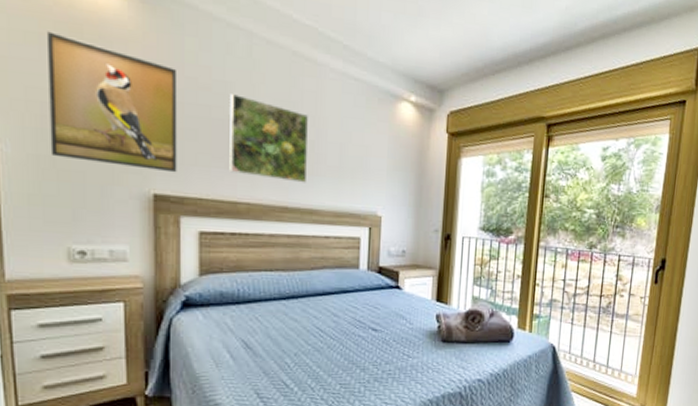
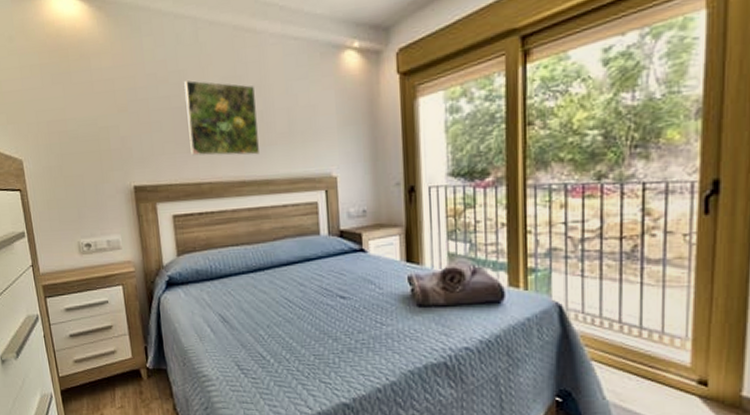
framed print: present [48,31,178,173] -> none [45,61,150,166]

